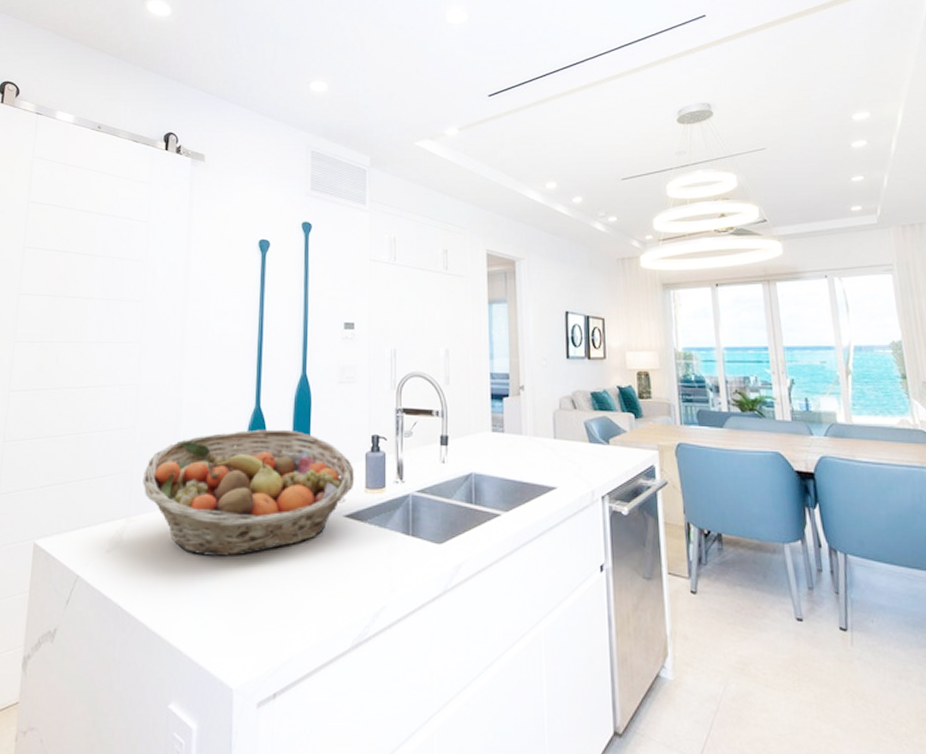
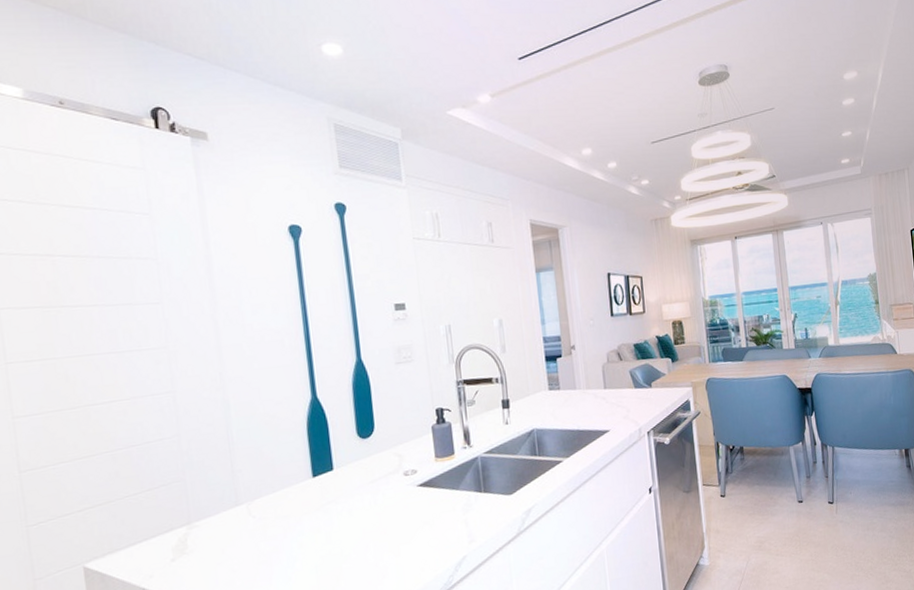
fruit basket: present [143,429,355,556] -> none [198,414,424,546]

